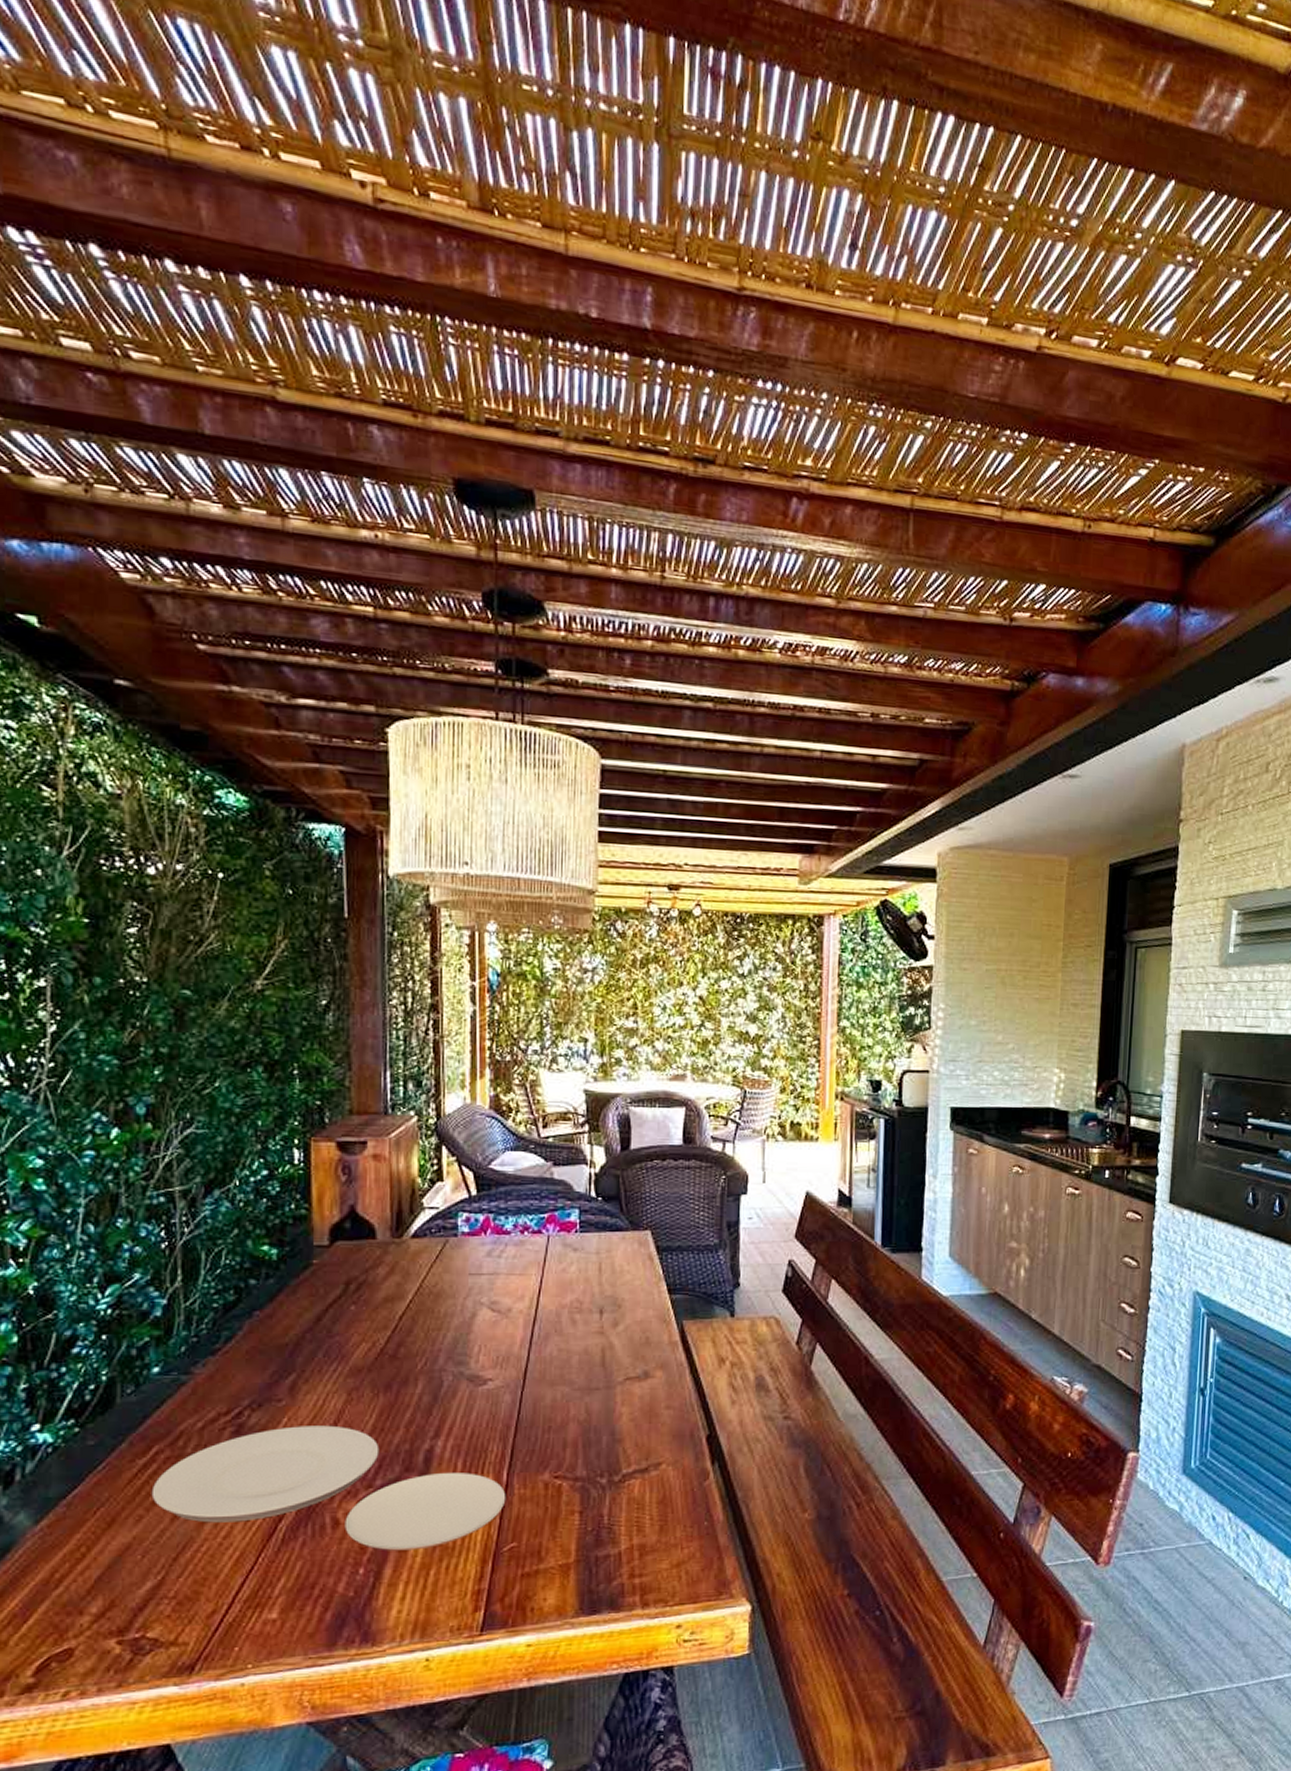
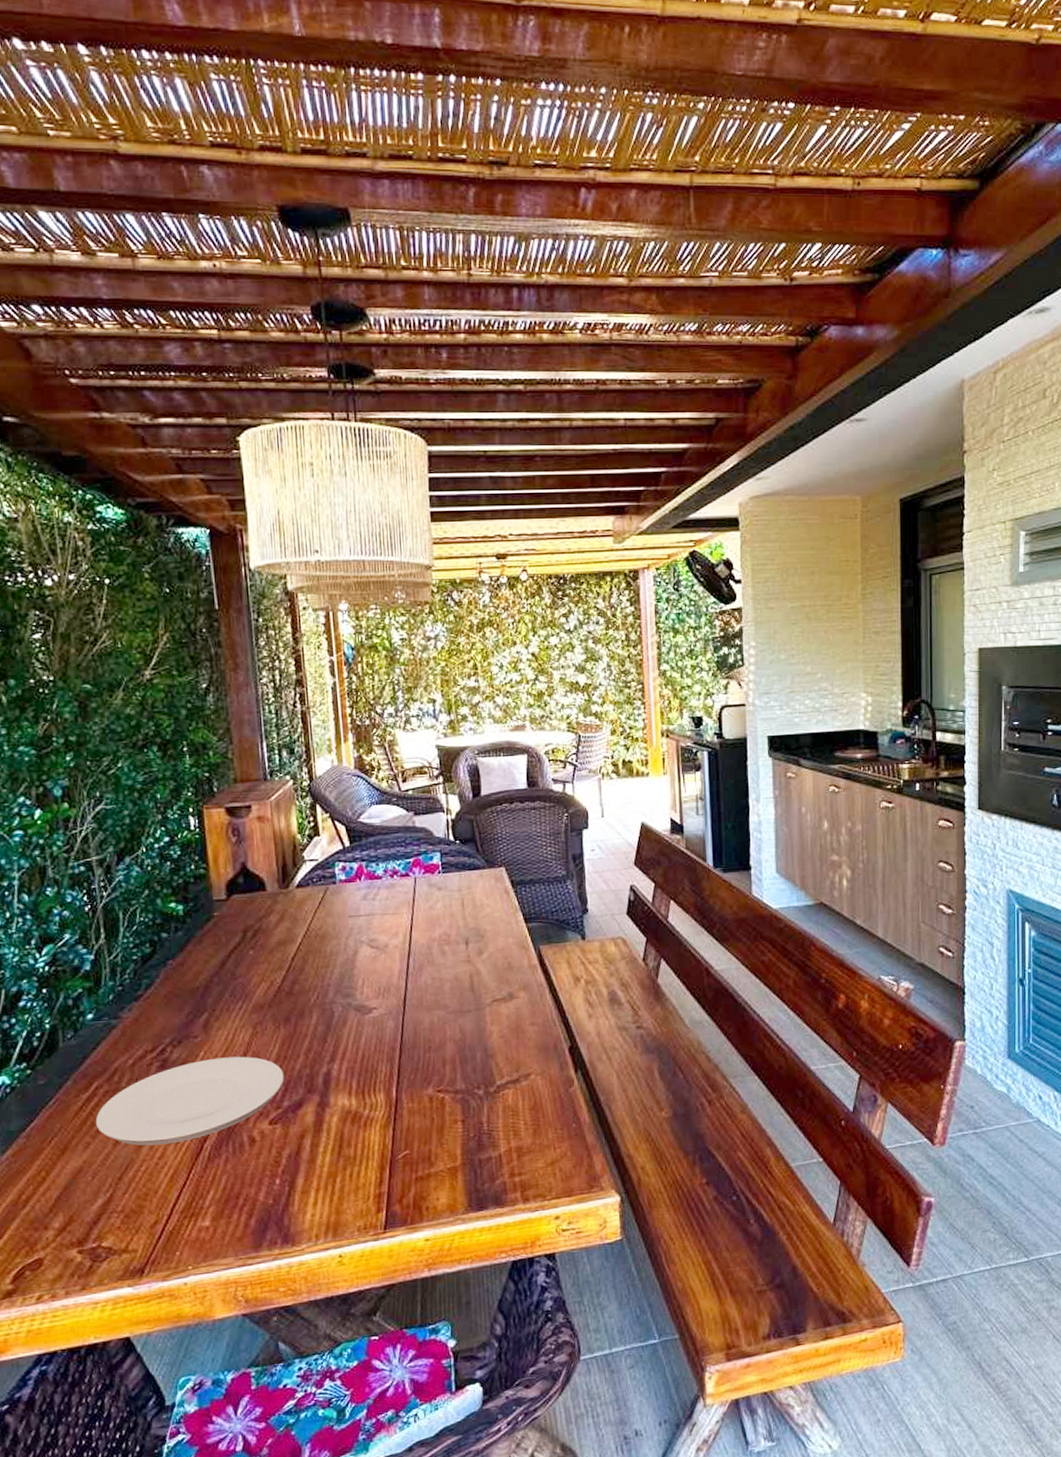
plate: present [344,1473,506,1551] -> none [260,1091,397,1163]

